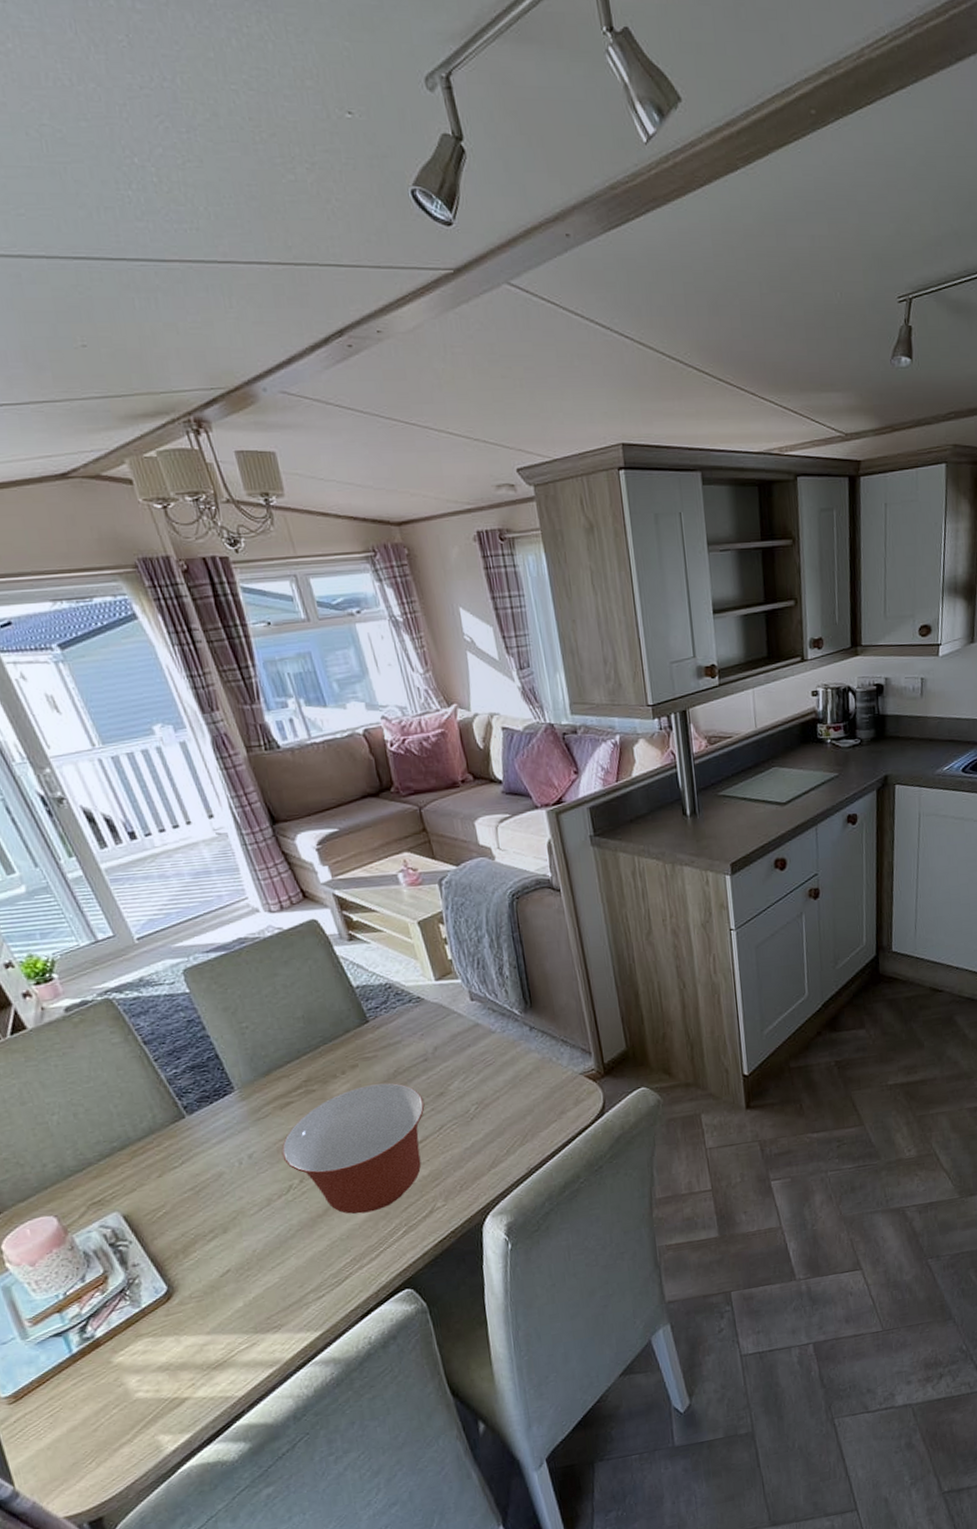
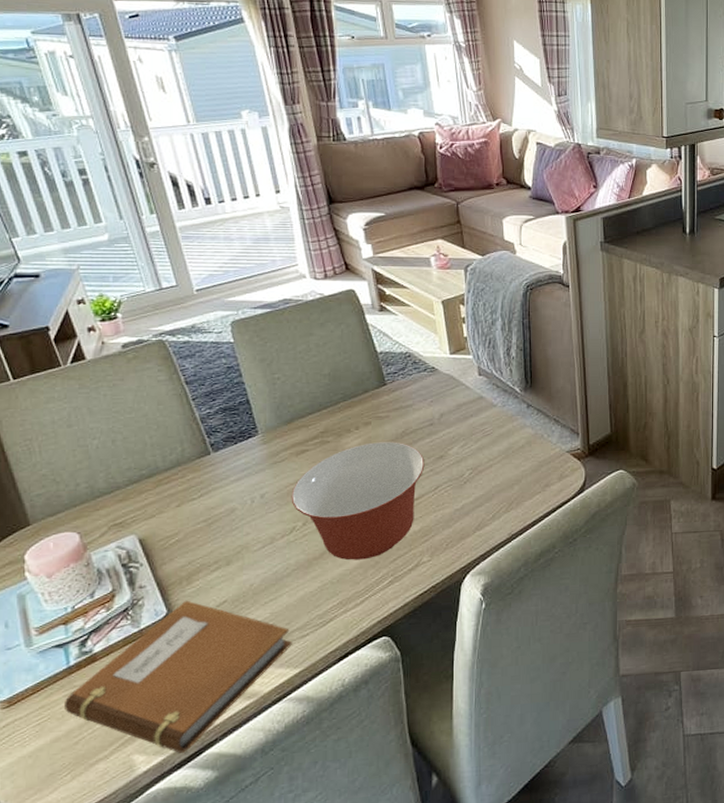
notebook: none [74,1273,308,1429] -> present [65,600,292,753]

